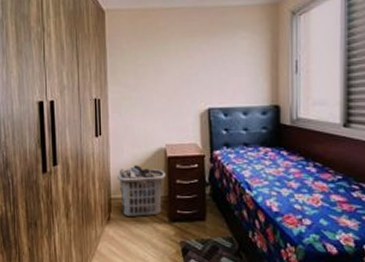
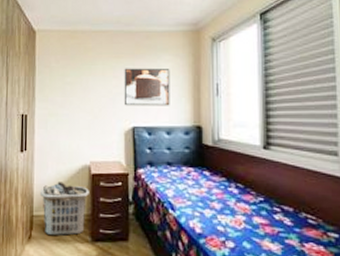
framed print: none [198,46,247,87] -> present [124,68,170,106]

